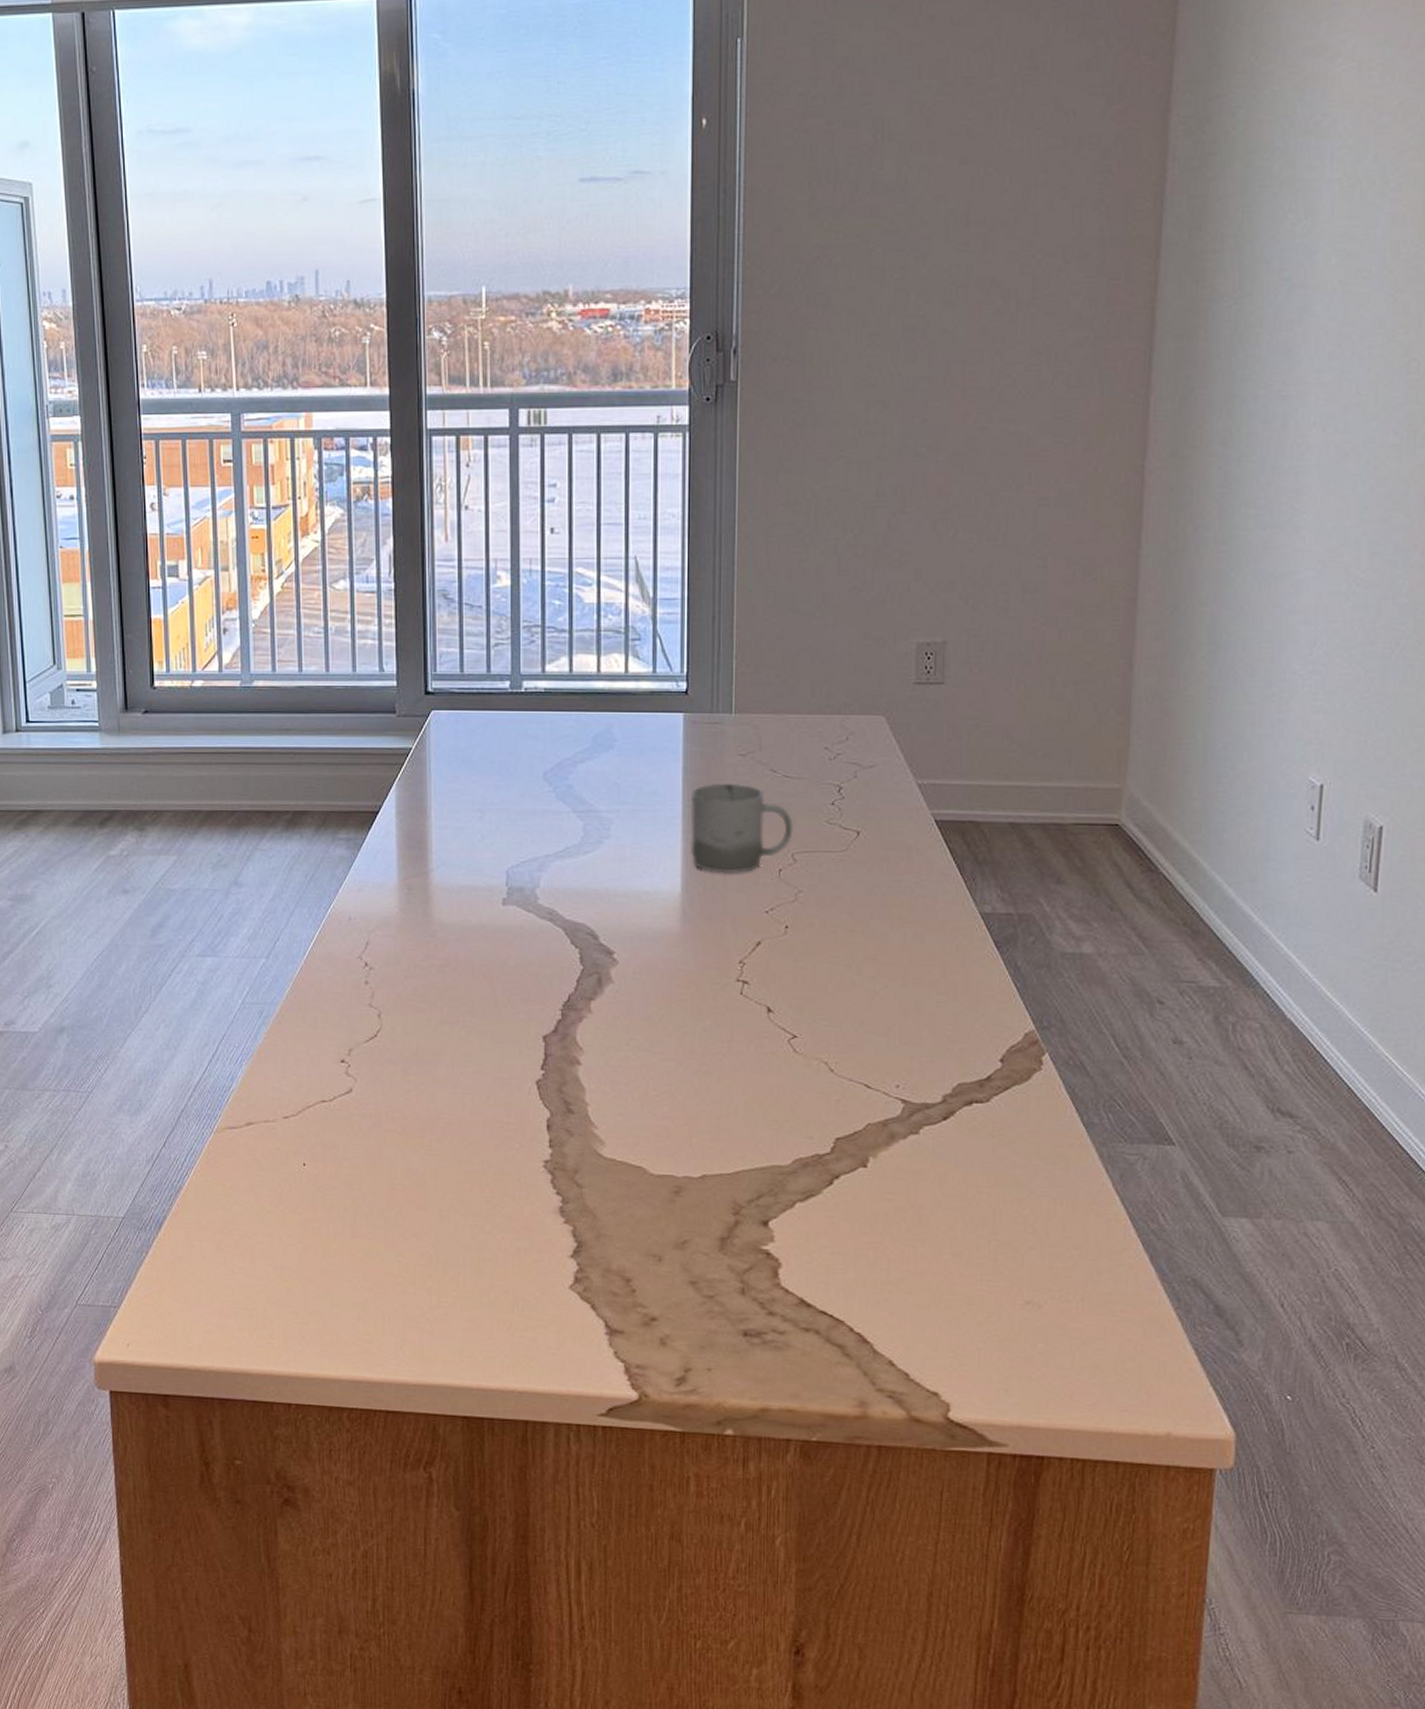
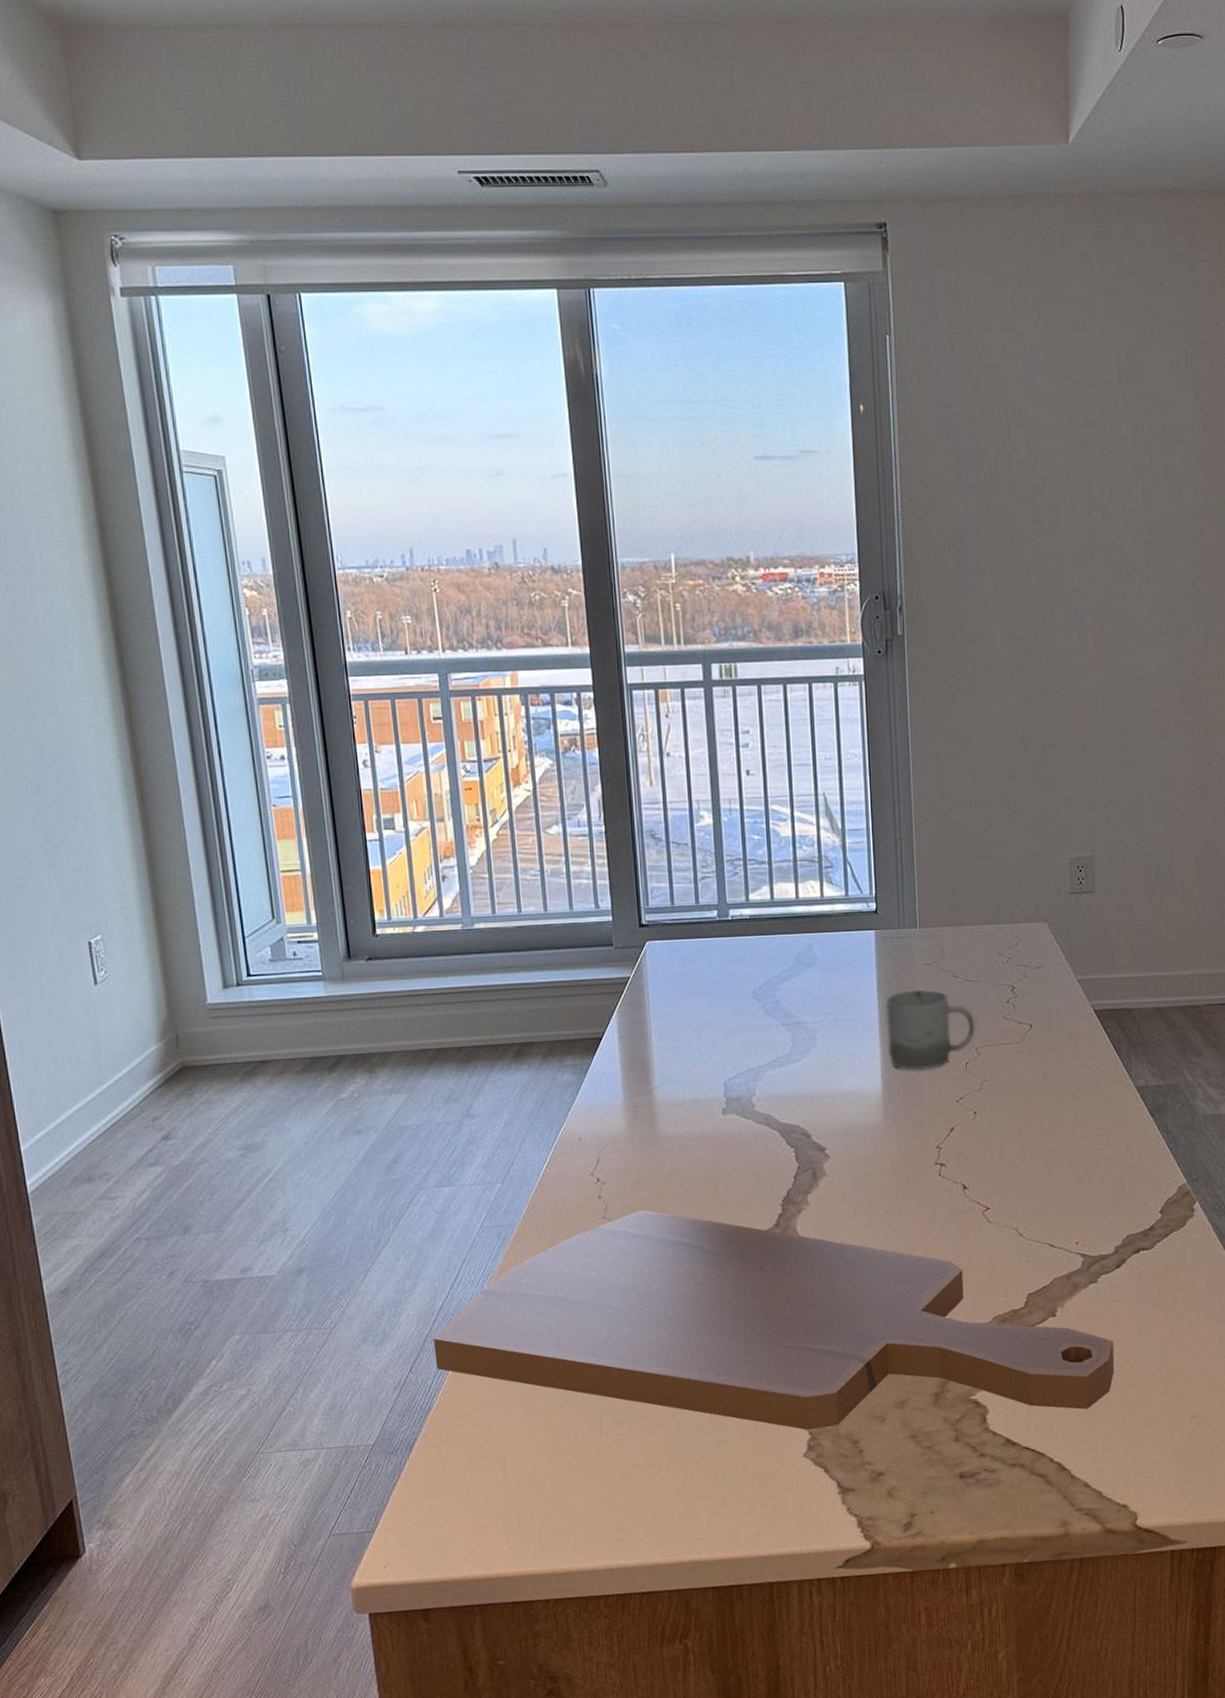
cutting board: none [189,1000,935,1277] -> present [433,1209,1115,1431]

